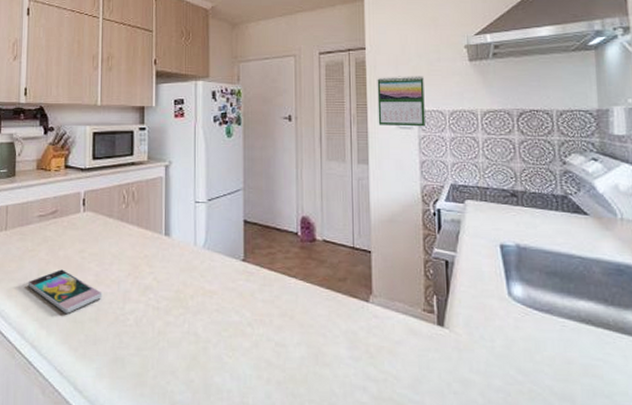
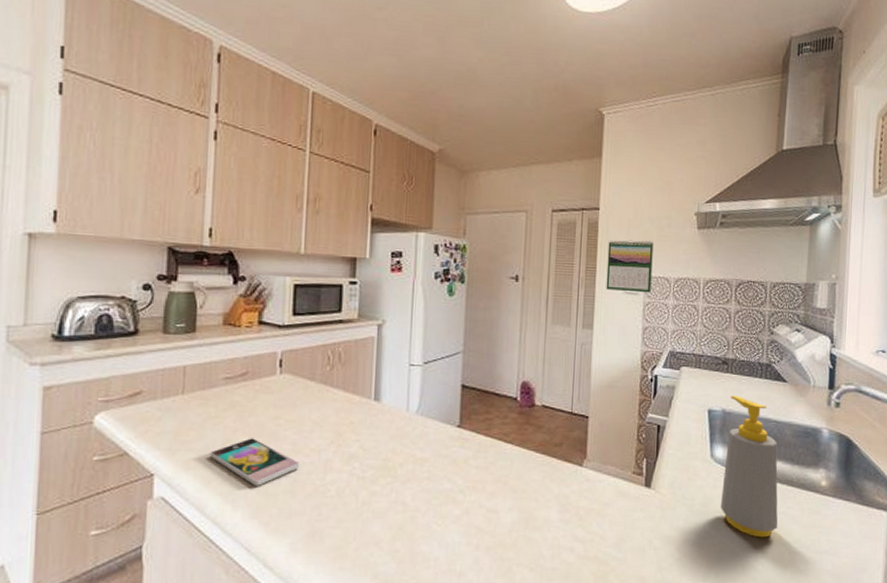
soap bottle: none [524,230,598,387] -> present [721,396,778,538]

